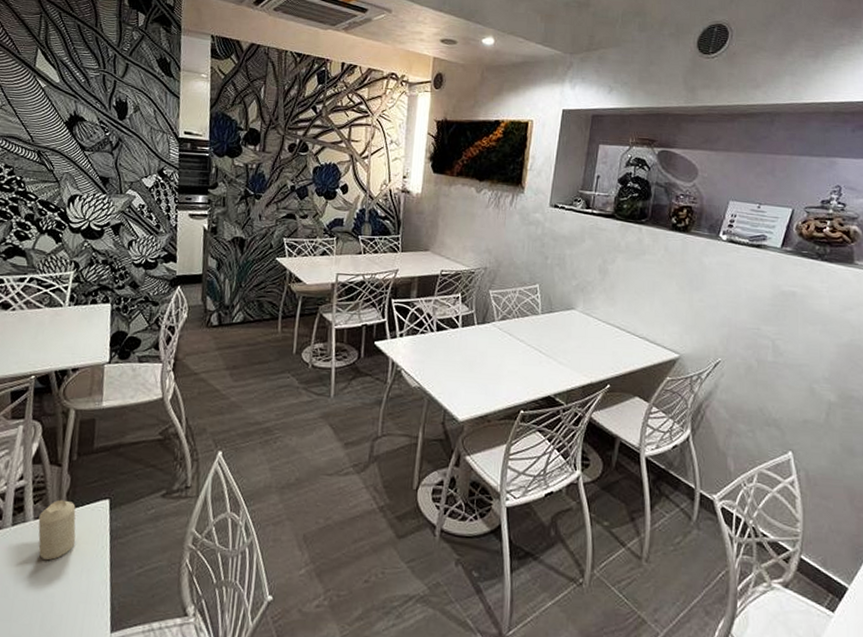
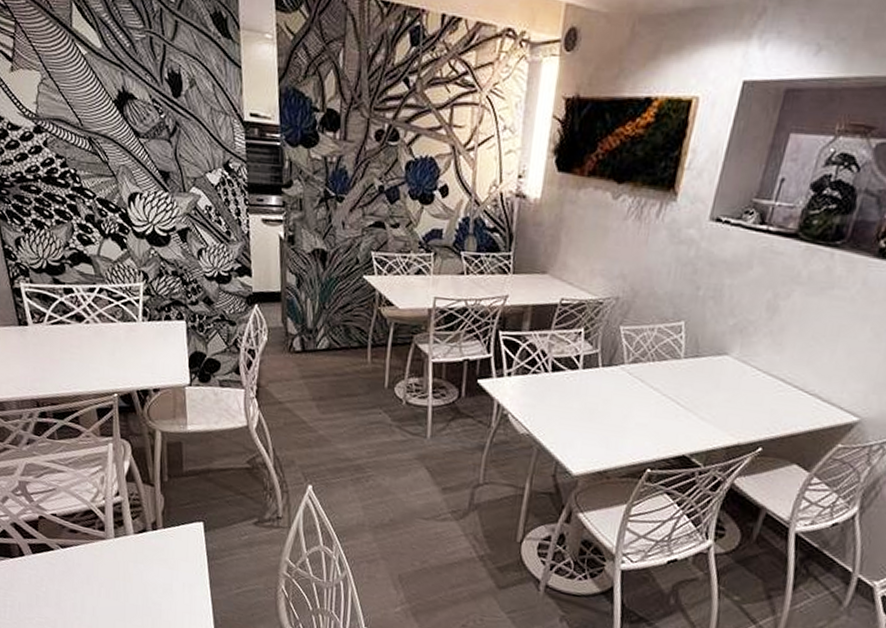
candle: present [38,499,76,561] -> none [138,517,175,573]

